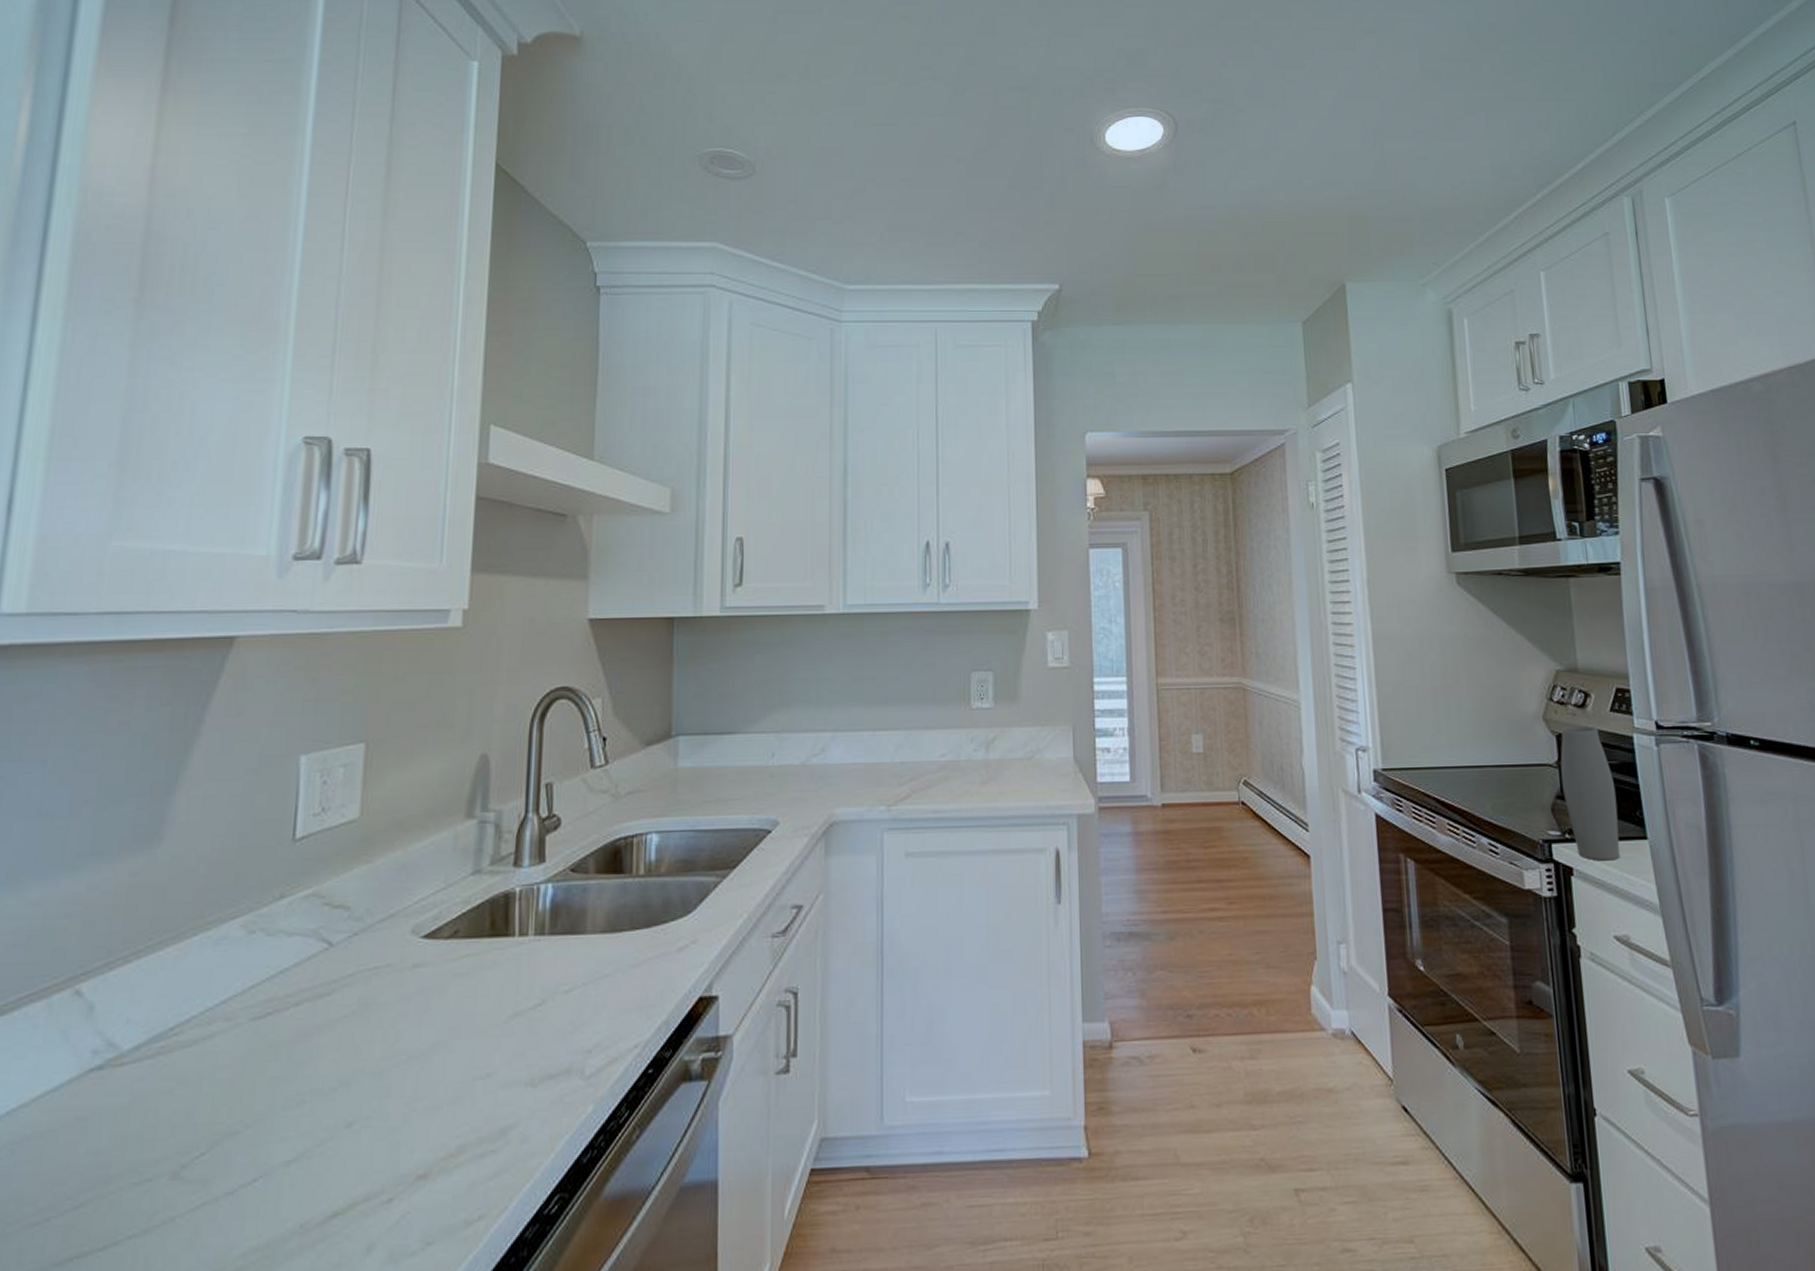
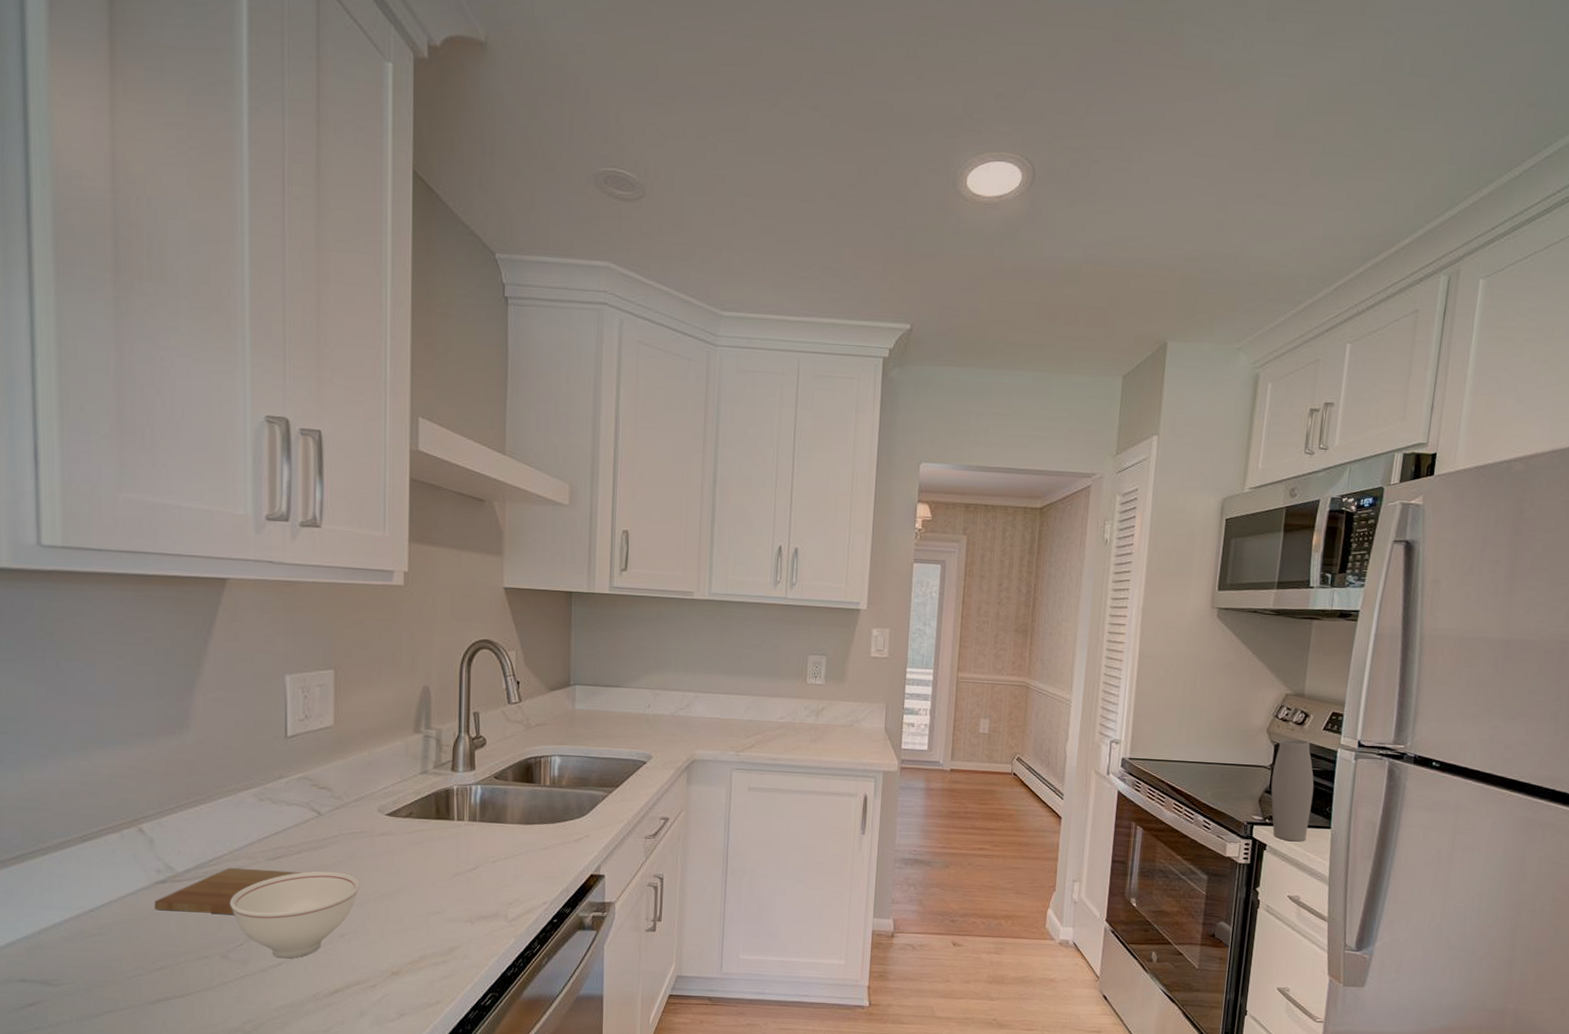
cutting board: none [82,1033,298,1112] -> present [155,867,301,914]
bowl: none [191,1027,381,1171] -> present [229,871,361,959]

